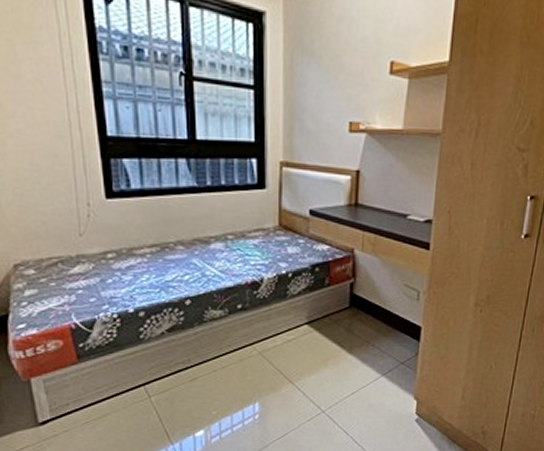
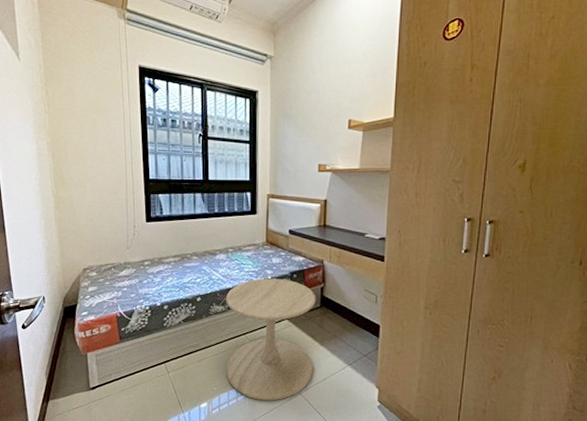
side table: none [225,273,344,423] -> present [226,278,316,401]

